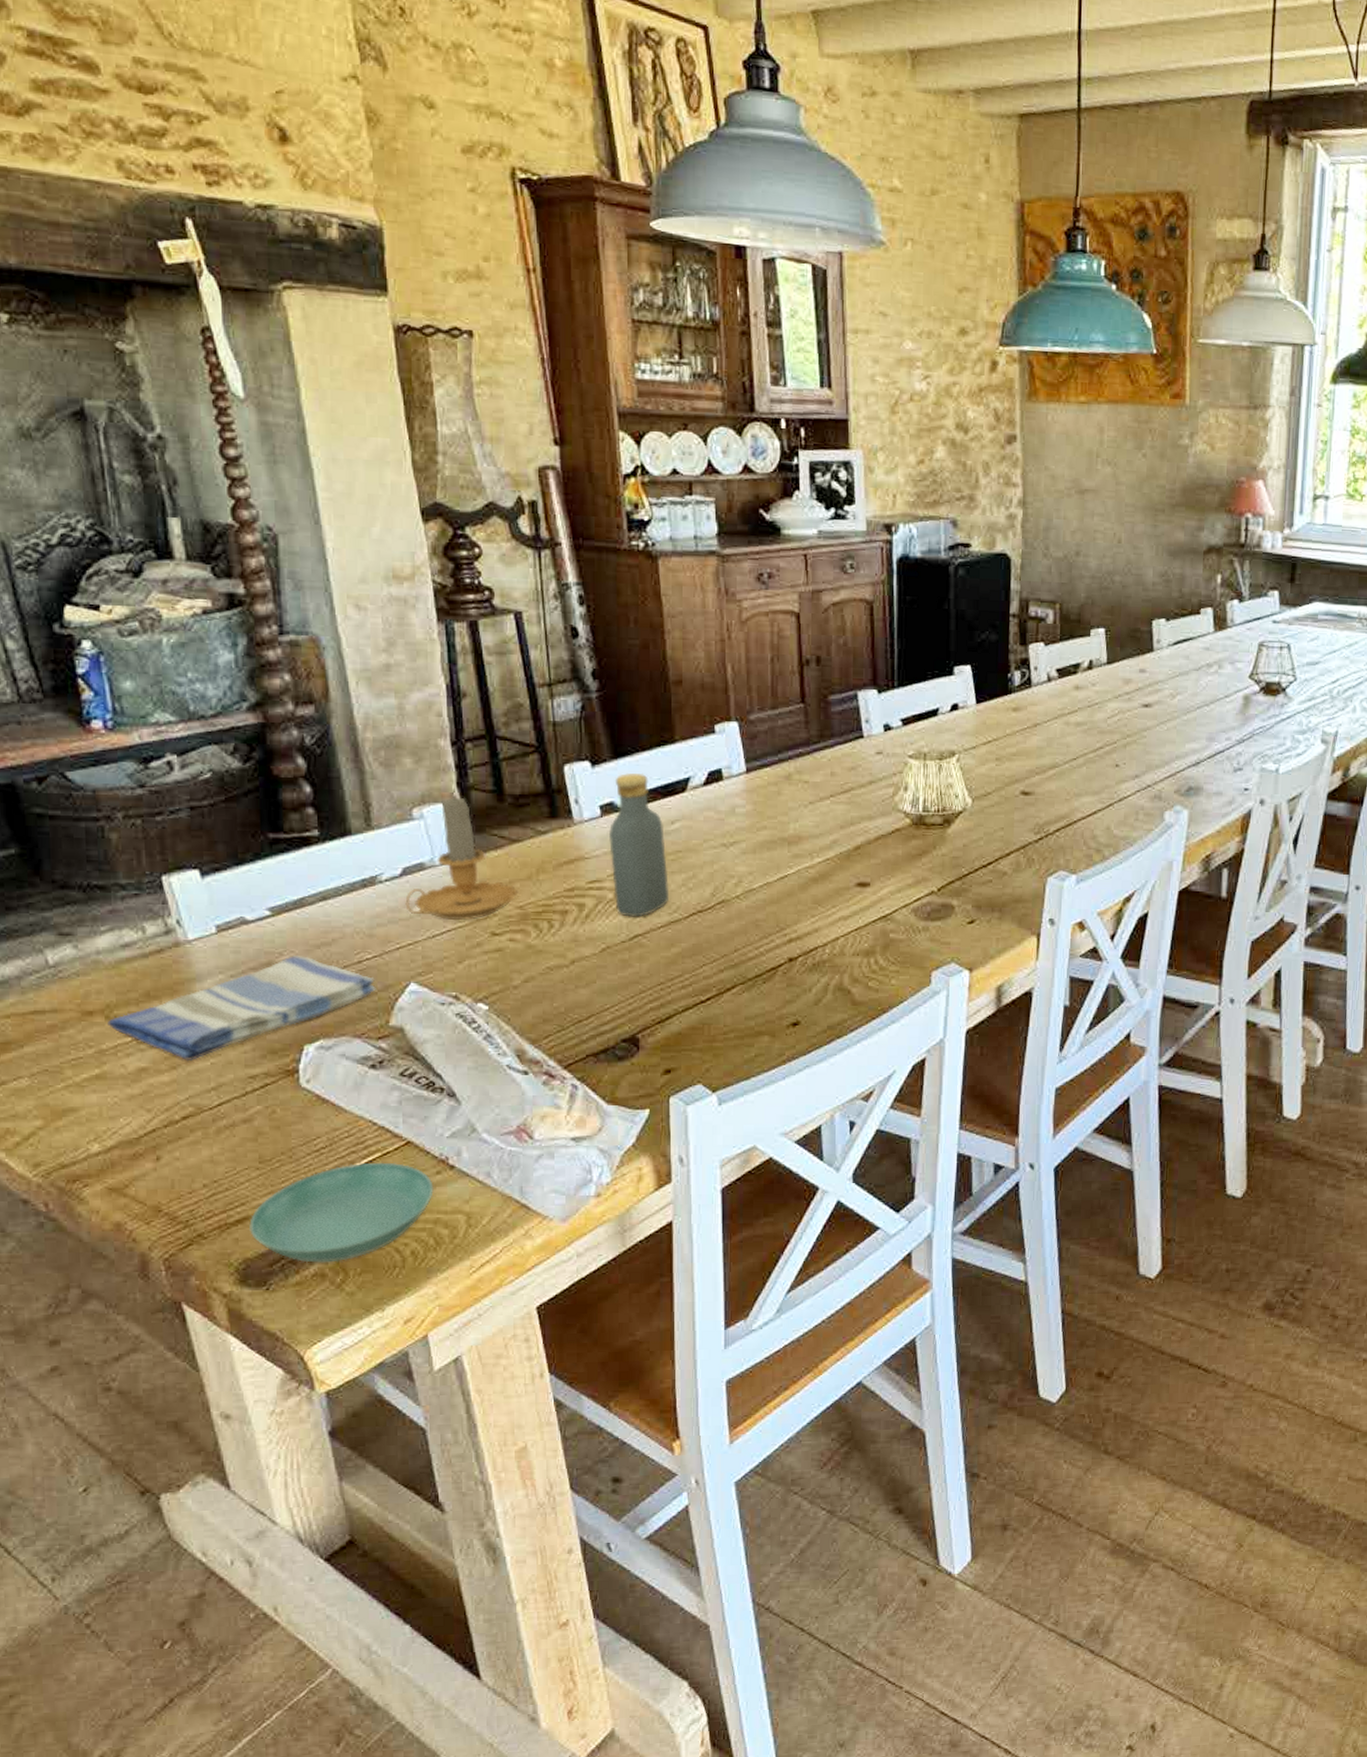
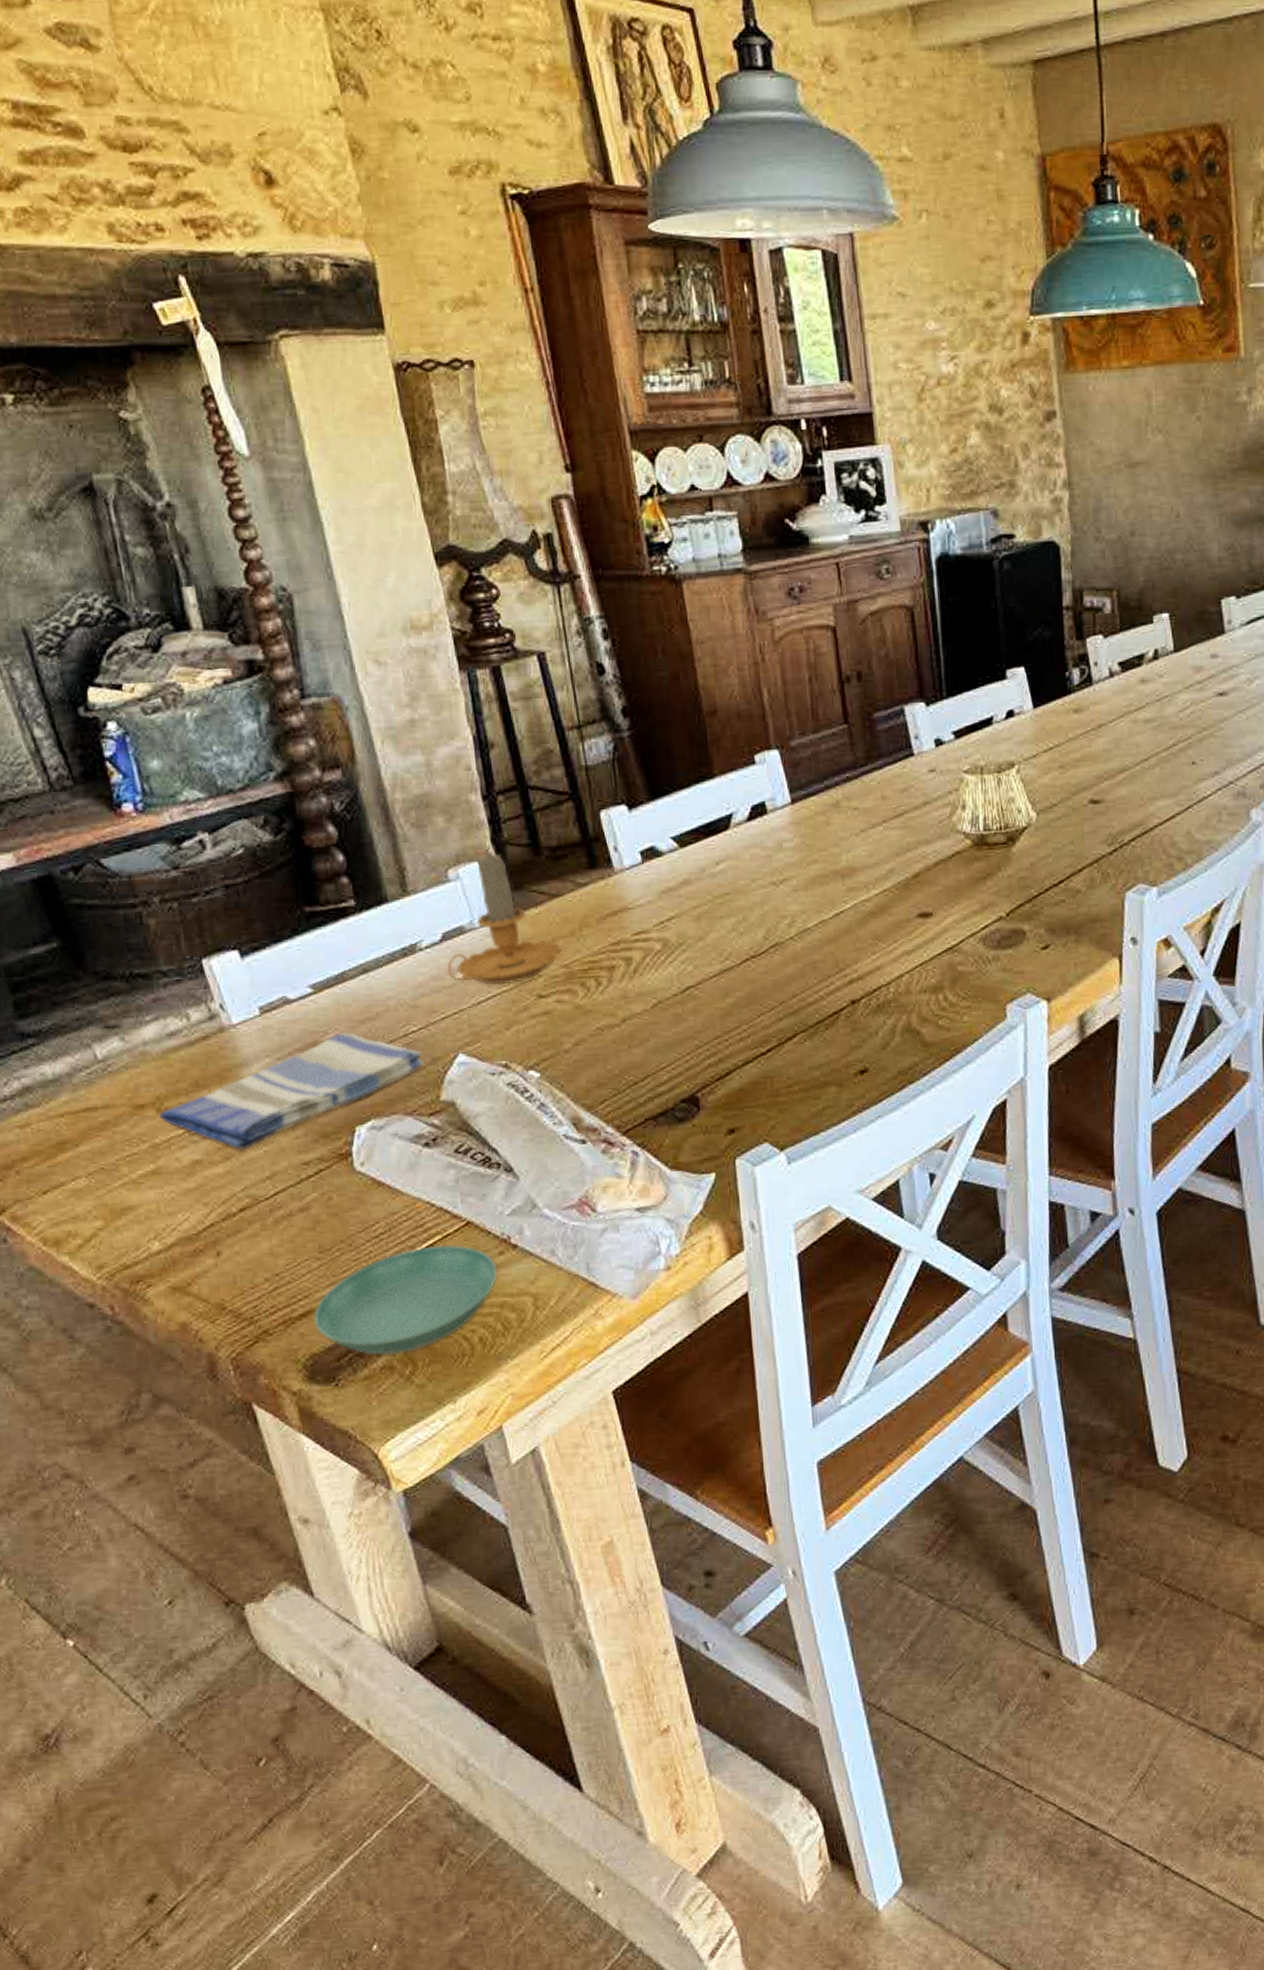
vodka: present [609,773,670,917] -> none [652,814,720,968]

